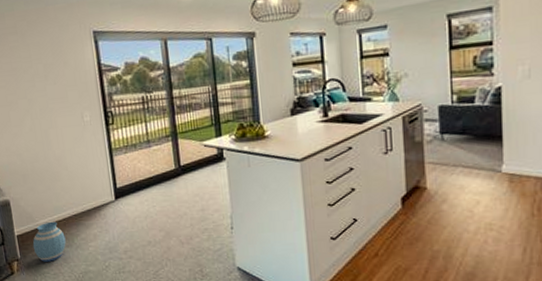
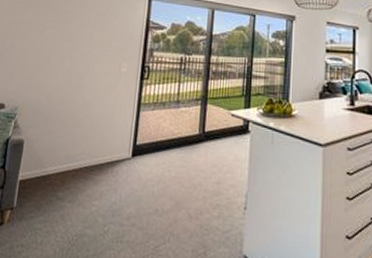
vase: present [32,221,66,262] -> none [32,170,70,217]

